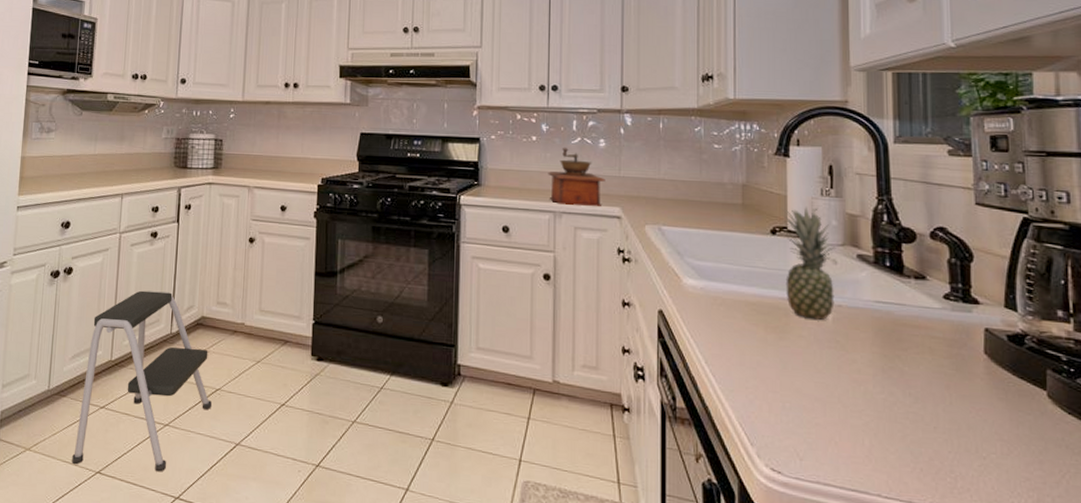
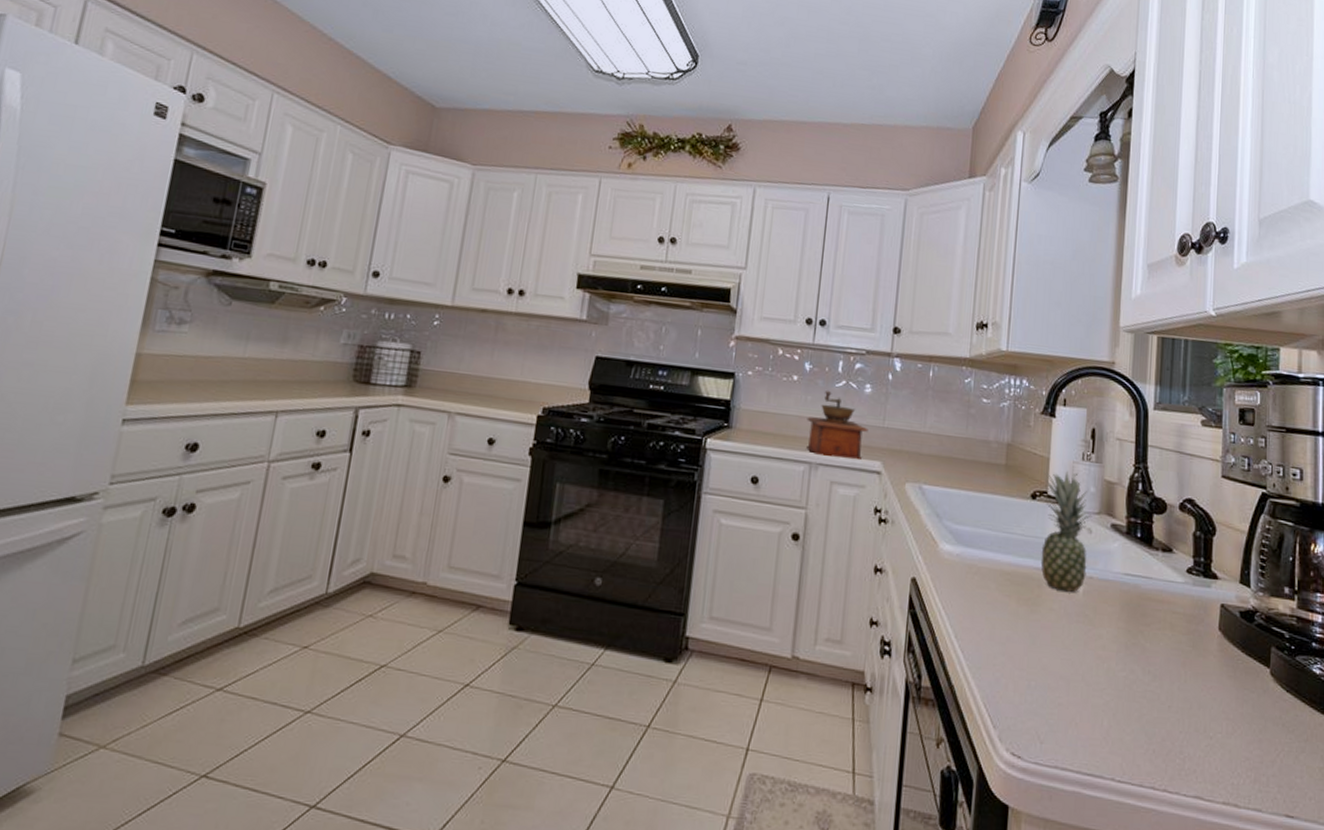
step stool: present [72,290,212,472] -> none [166,537,375,774]

